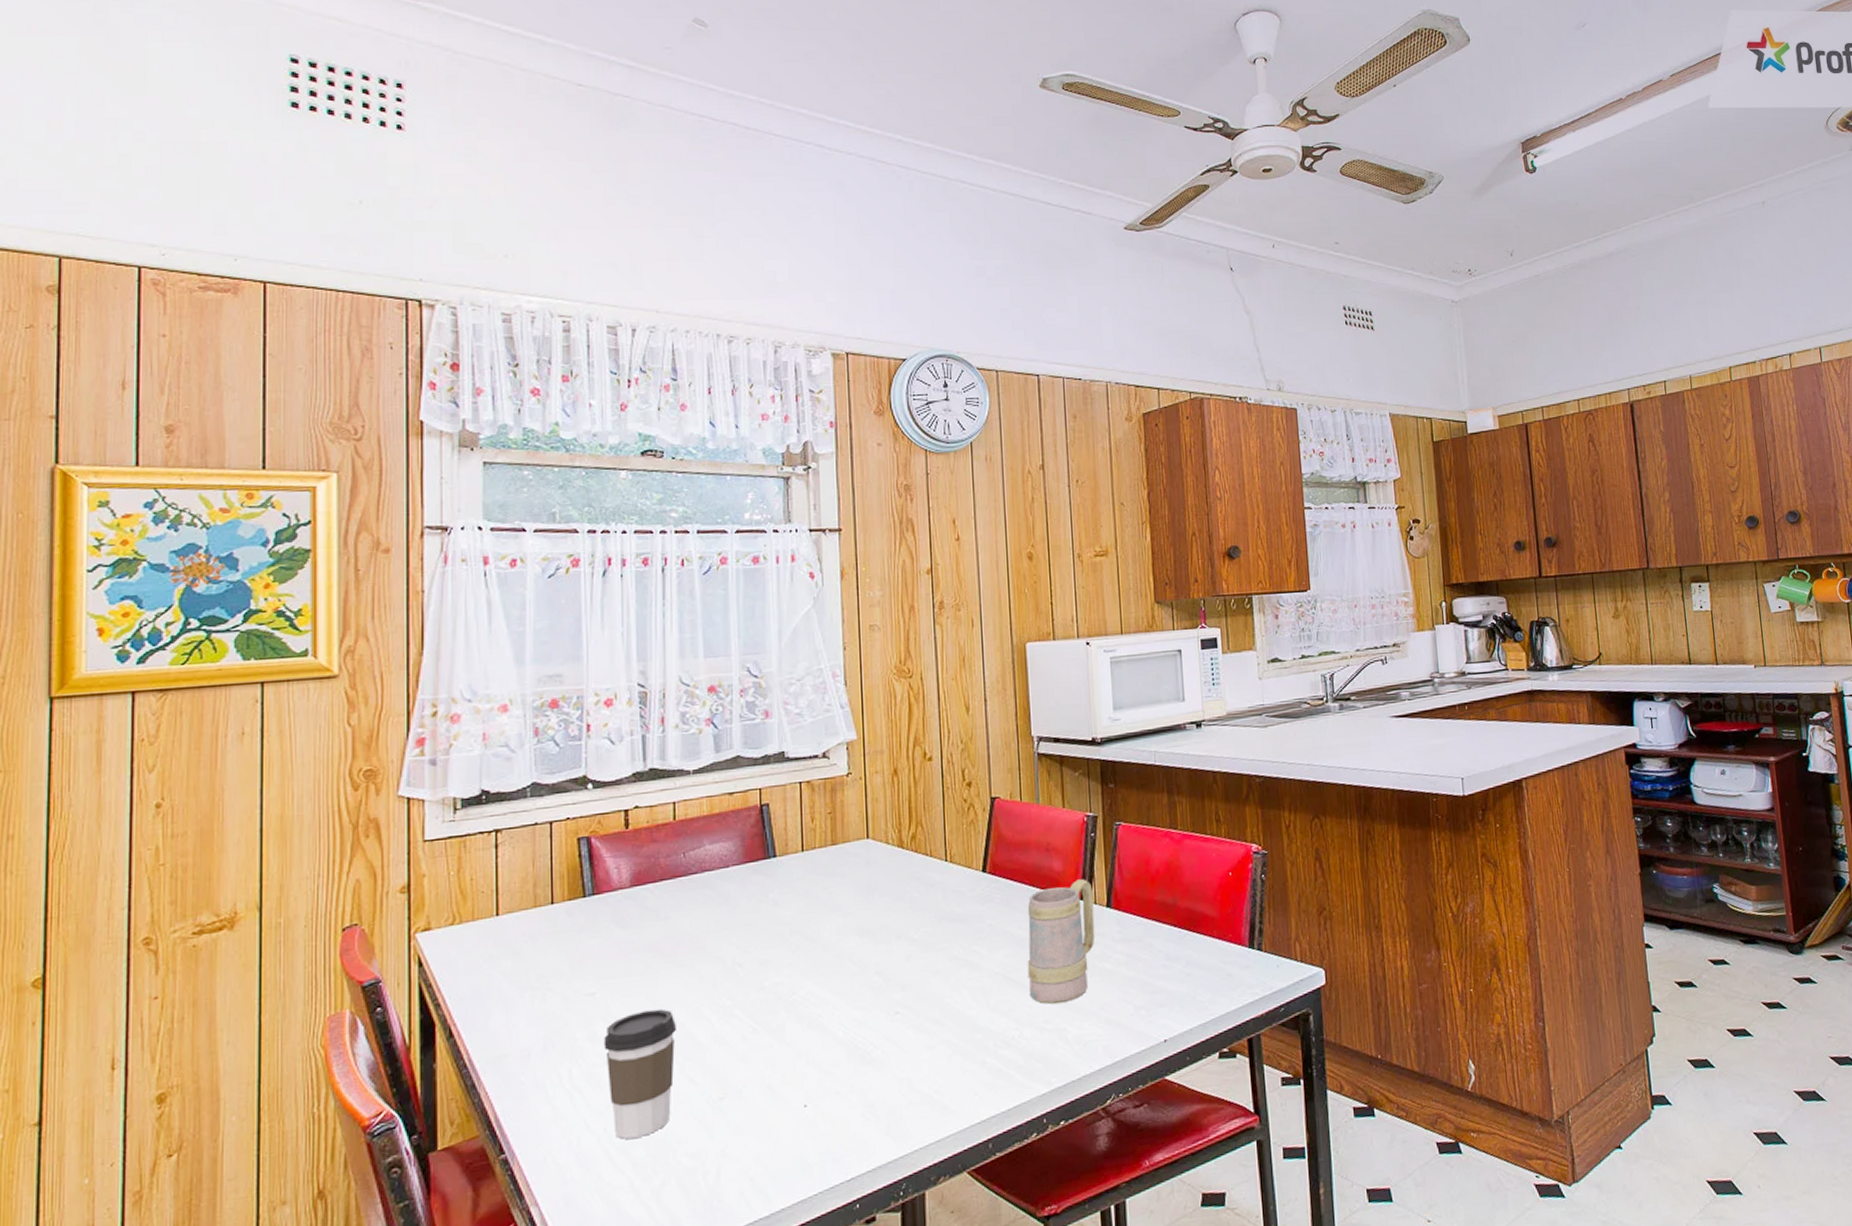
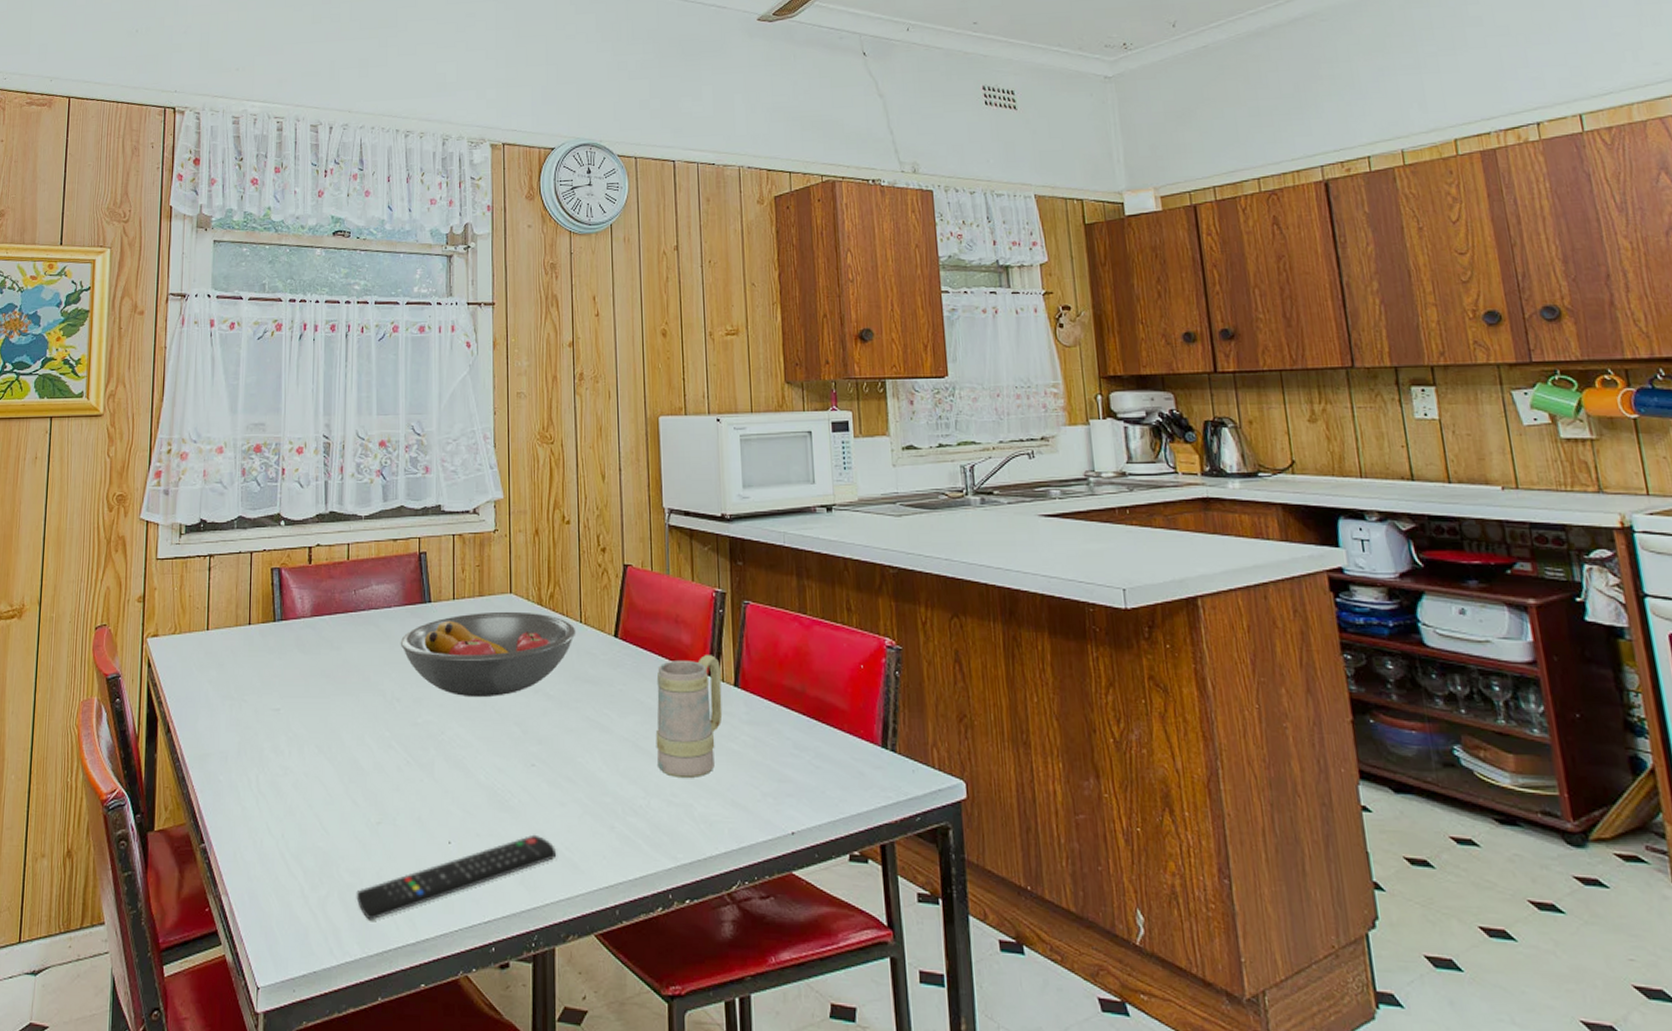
coffee cup: present [603,1008,676,1139] -> none [284,731,343,849]
remote control: none [697,1082,924,1202] -> present [356,834,556,921]
fruit bowl: none [740,856,941,952] -> present [400,611,576,698]

